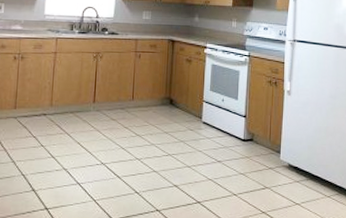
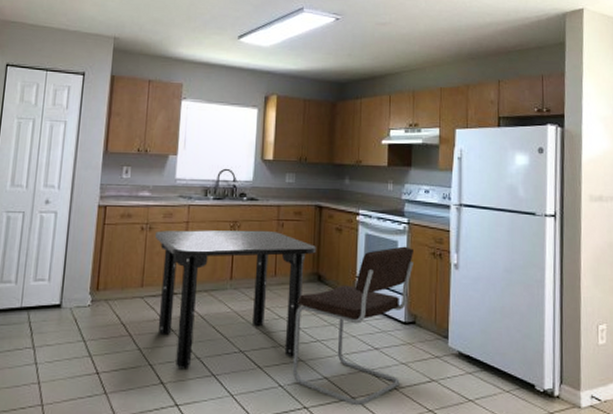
dining table: none [27,59,169,179] -> present [155,230,316,369]
chair: none [147,75,253,209] -> present [292,246,413,406]

